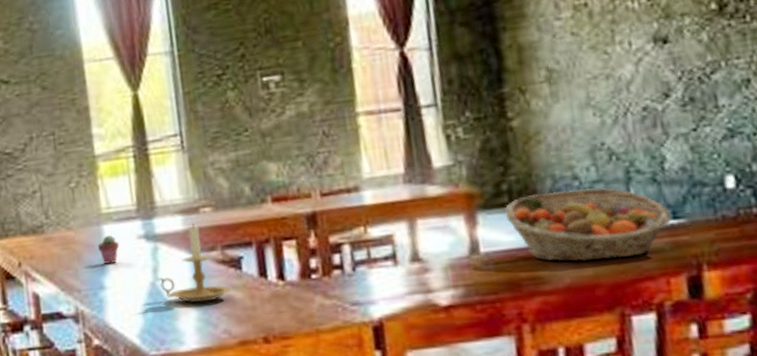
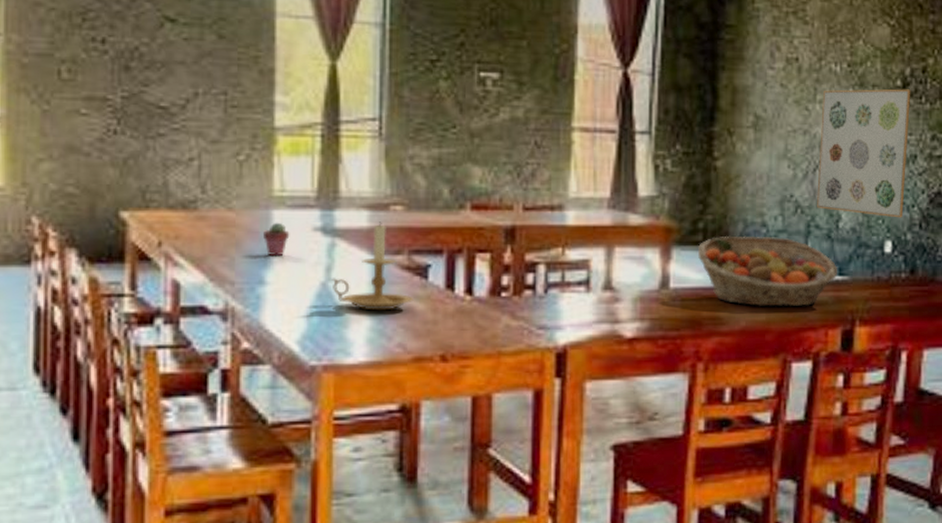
wall art: none [622,10,743,153] -> present [817,89,911,218]

